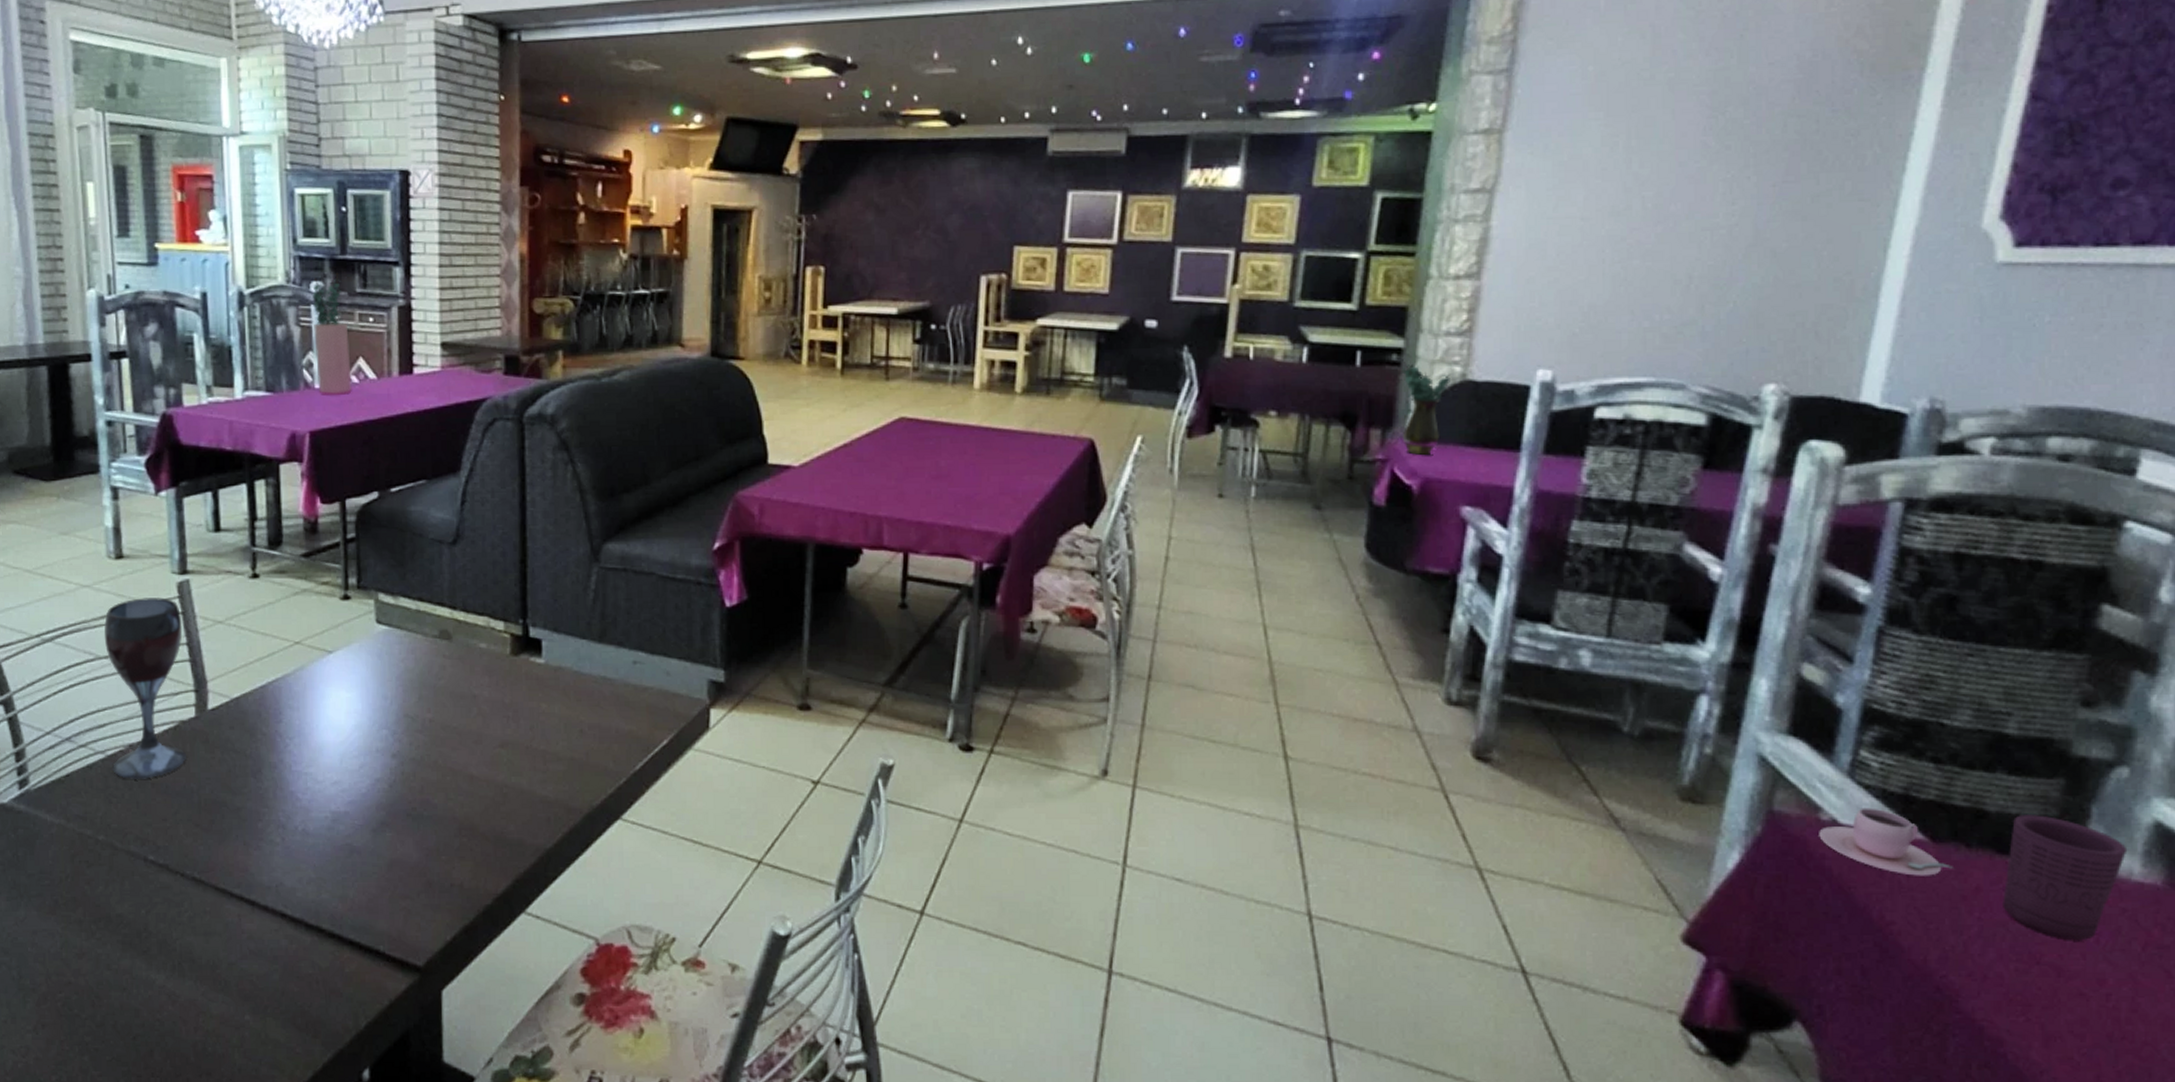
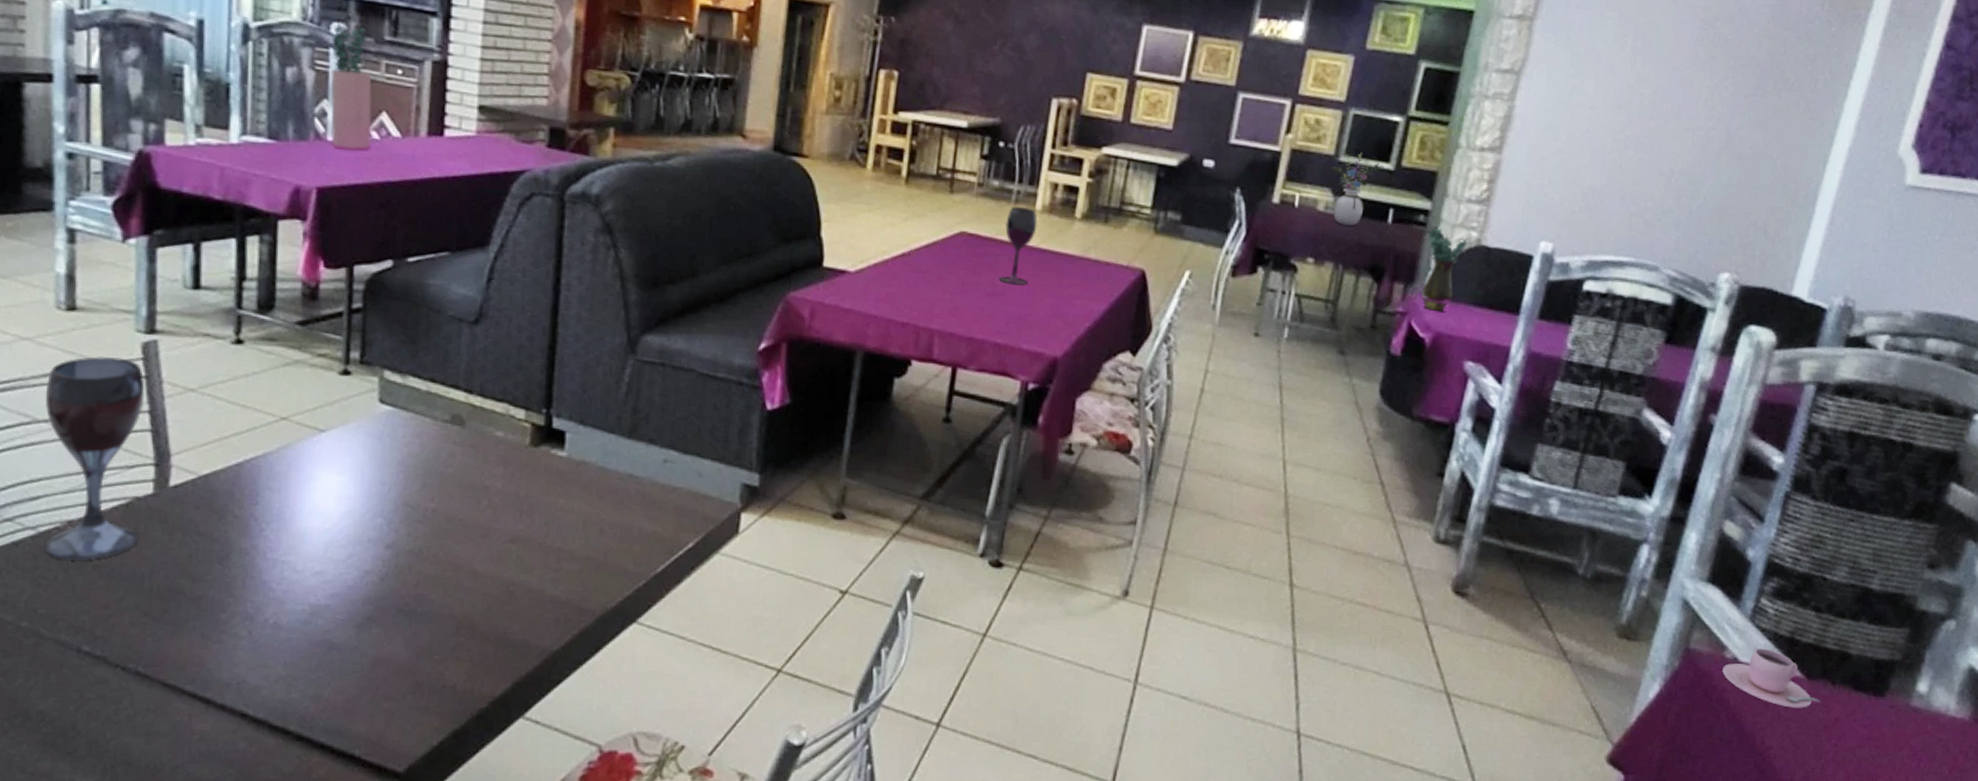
wine glass: none [943,386,977,467] -> present [999,205,1038,287]
bouquet: none [1286,296,1346,375] -> present [1331,153,1384,227]
cup: present [2003,815,2128,941] -> none [1853,658,1948,765]

